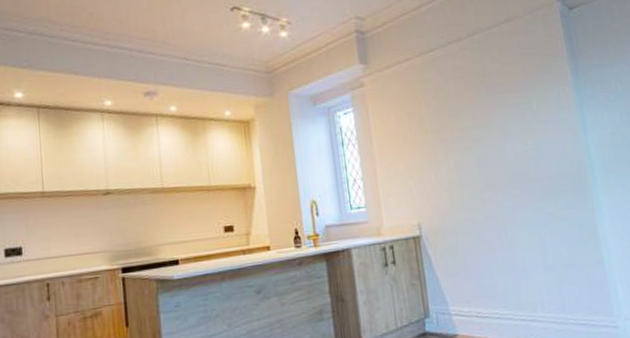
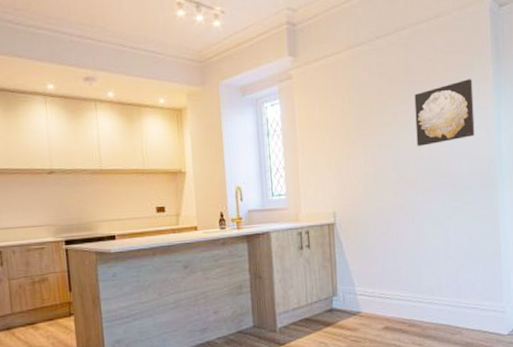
wall art: none [493,80,561,151] -> present [414,79,475,147]

